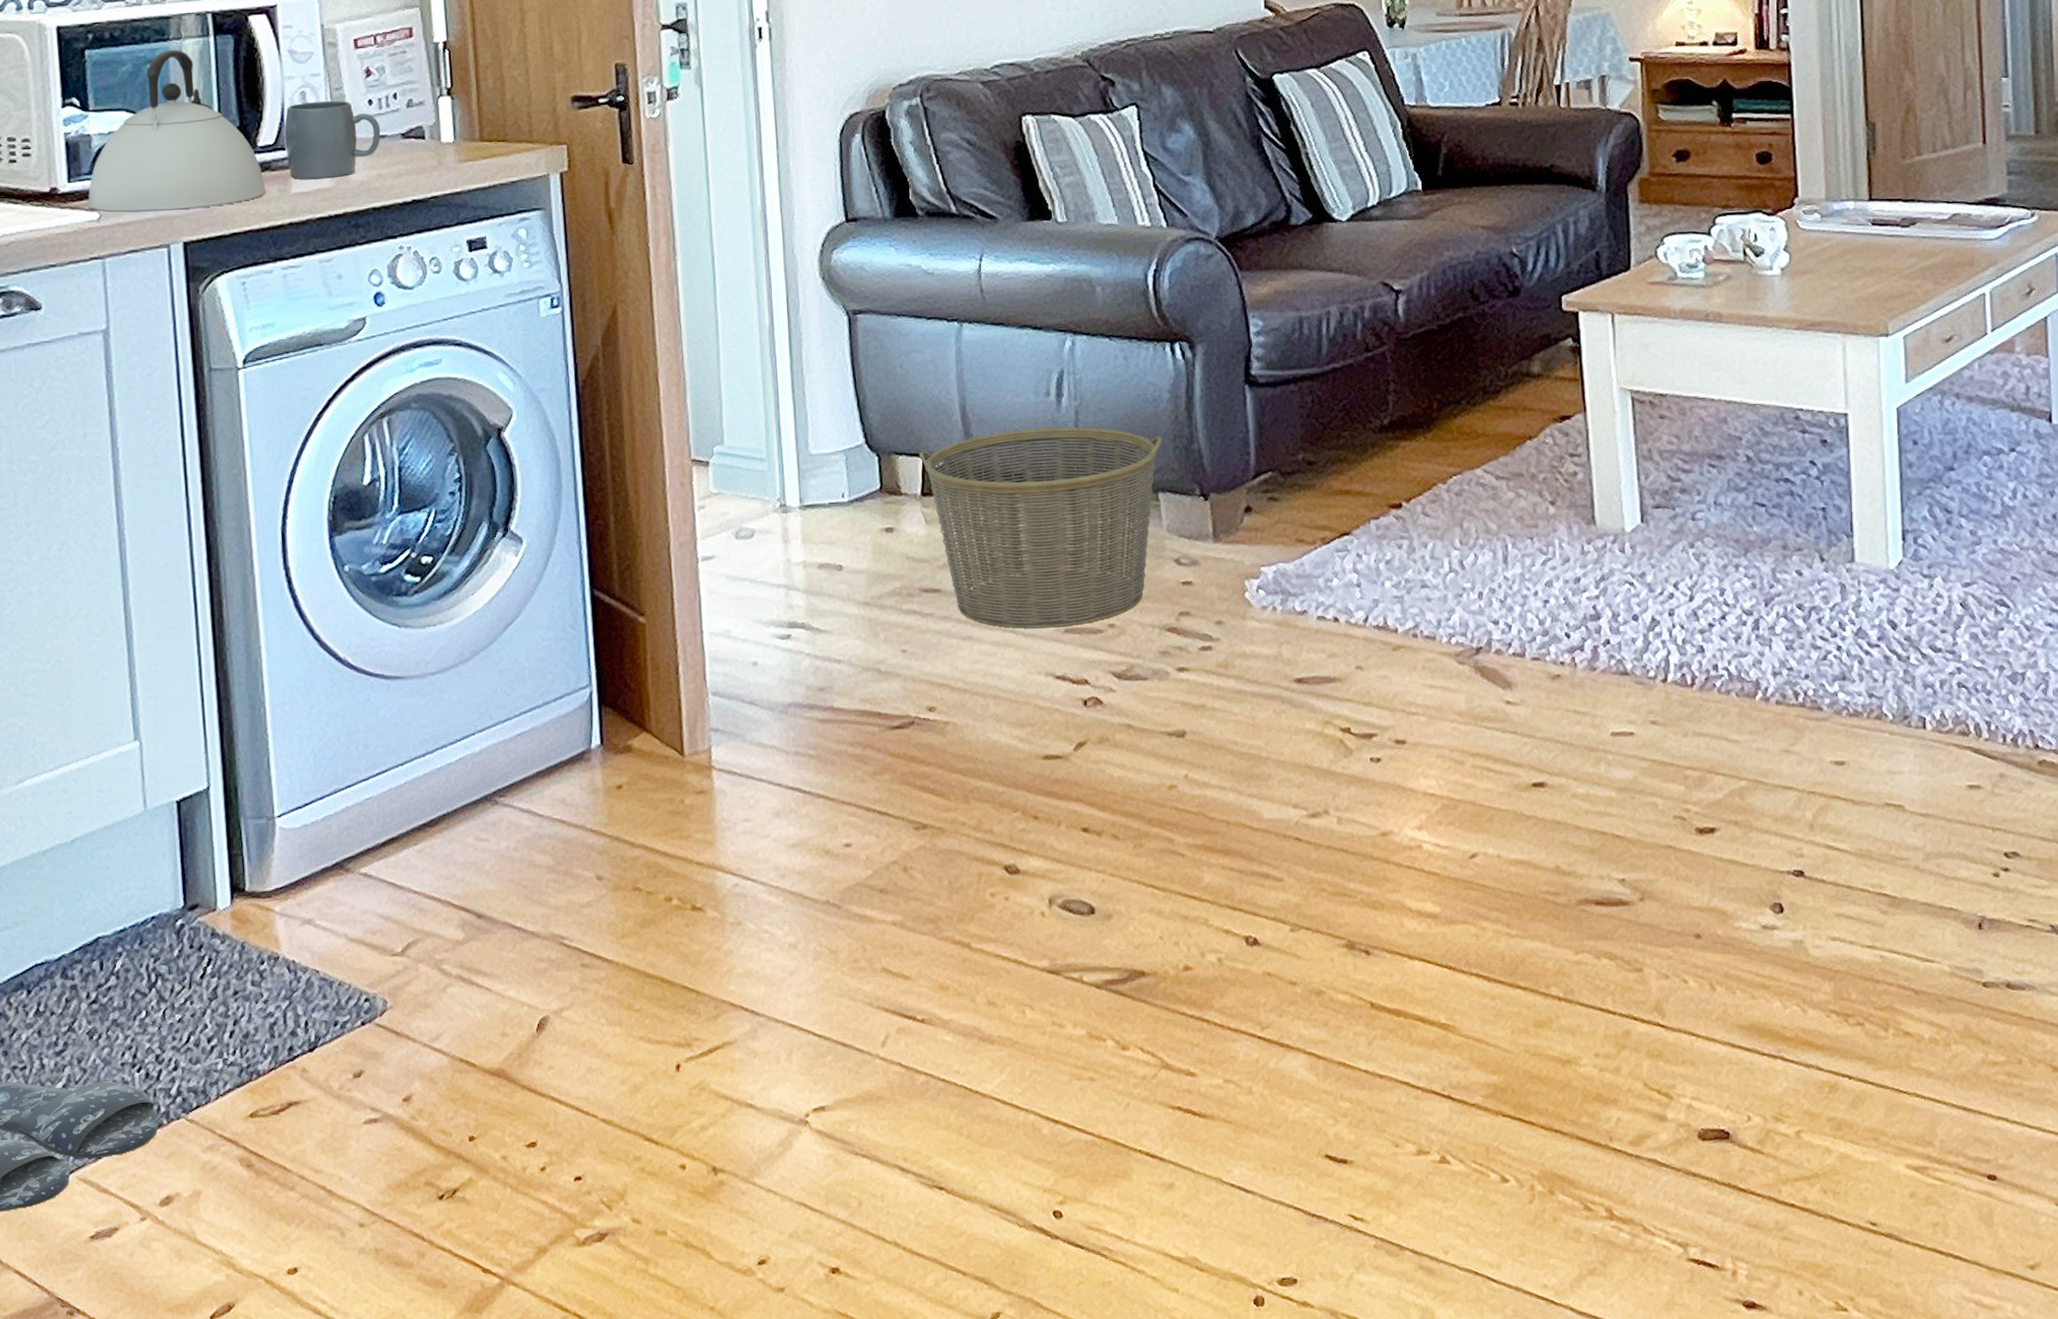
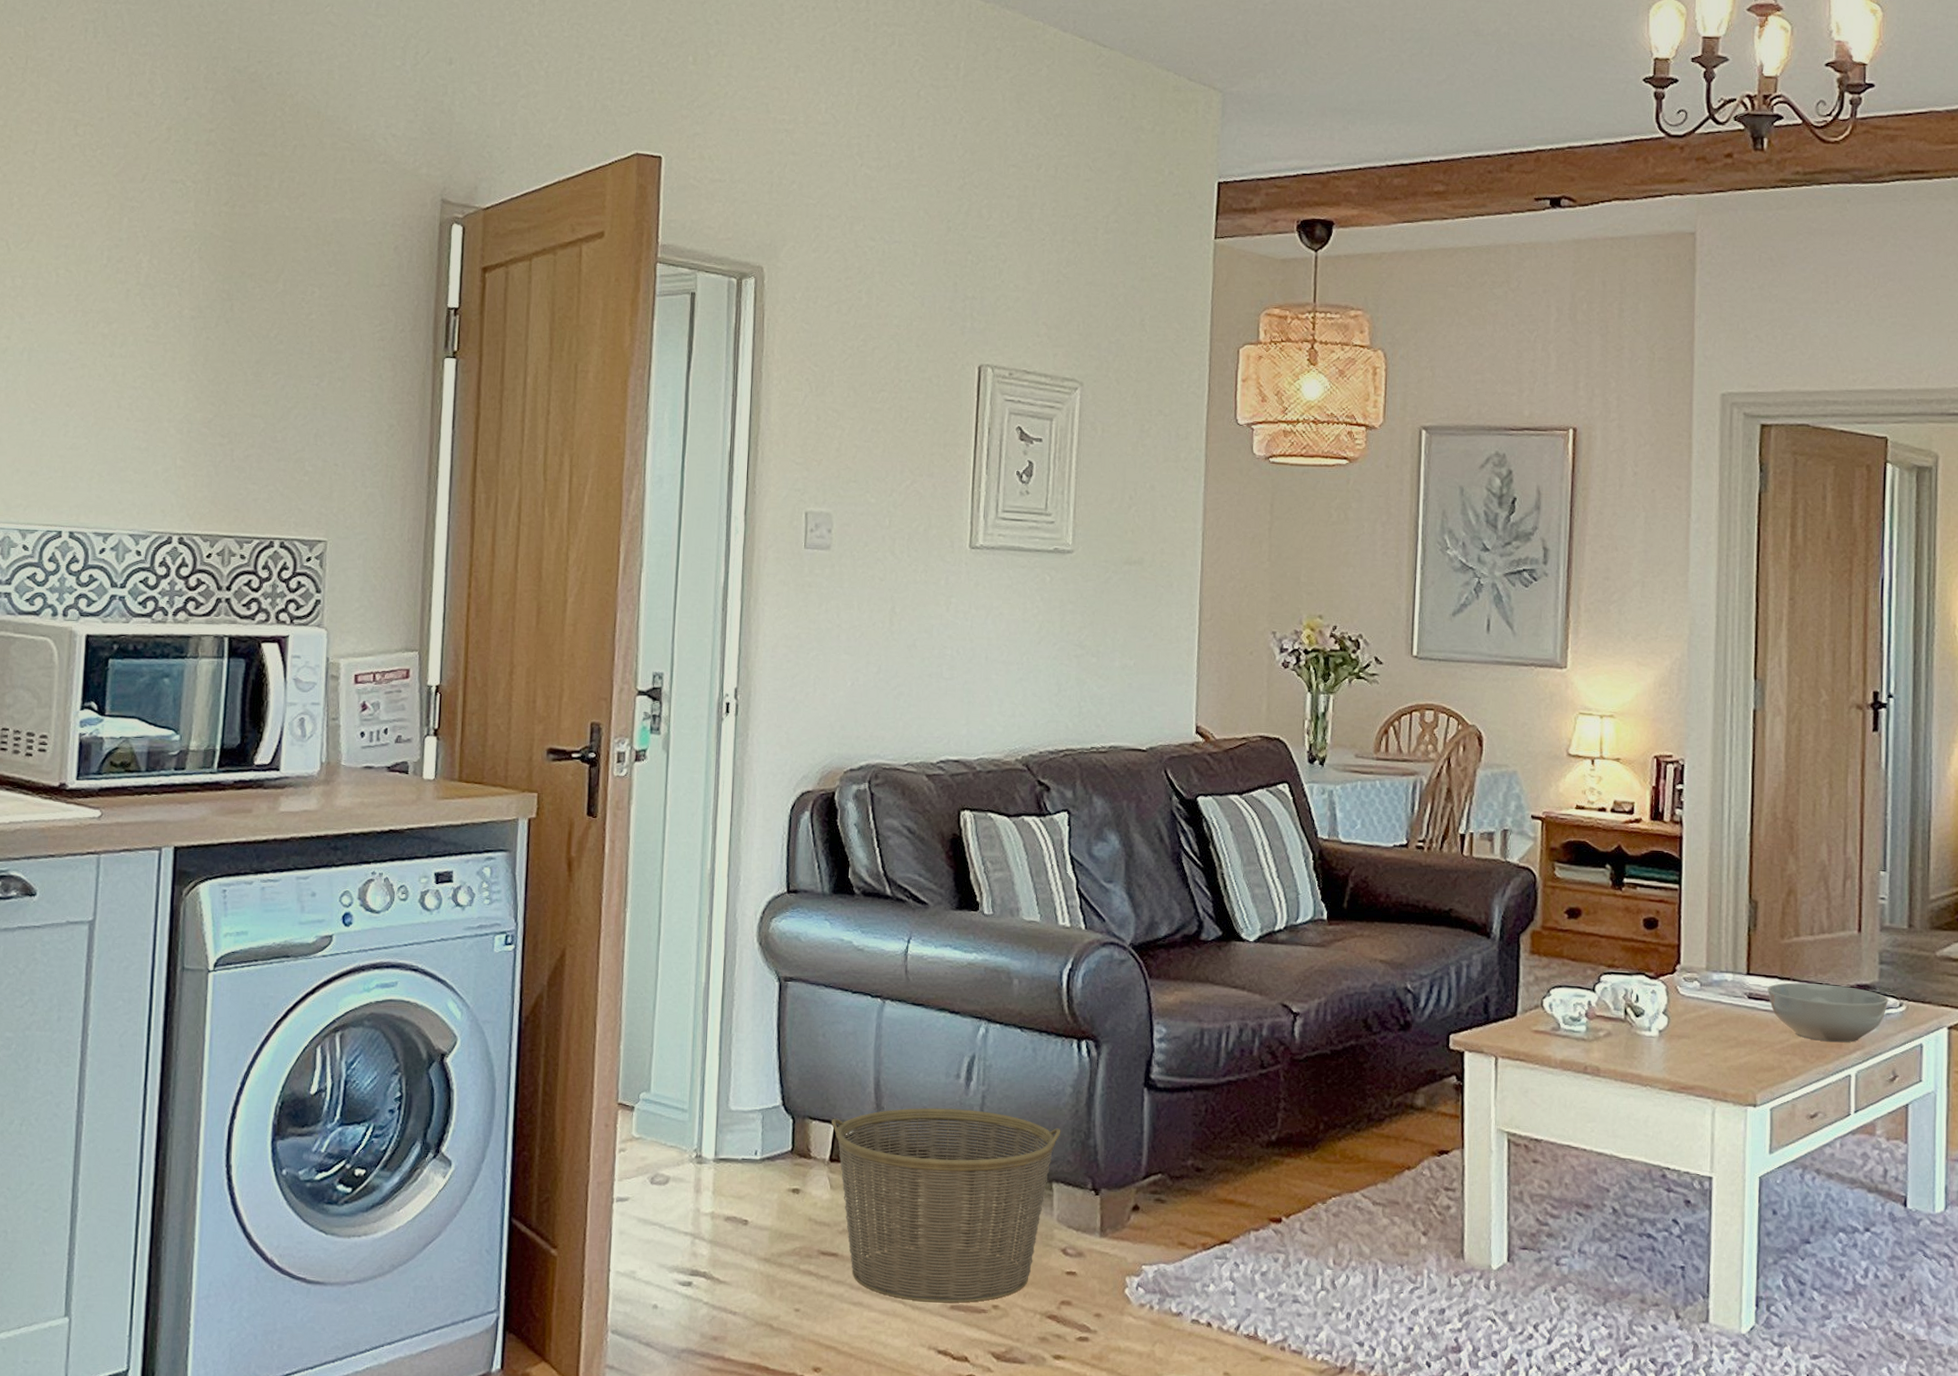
kettle: present [87,50,267,213] -> none [91,667,257,817]
mug: present [284,100,381,180] -> none [279,728,369,801]
bowl: none [1892,201,2020,262] -> present [1767,983,1889,1043]

